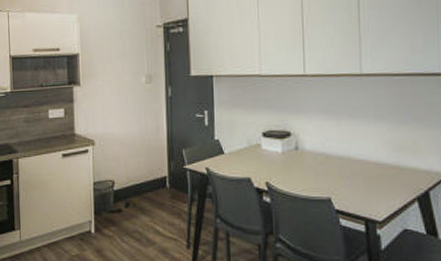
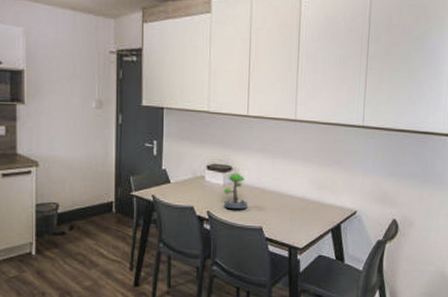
plant: none [283,138,311,180] -> present [223,173,247,210]

